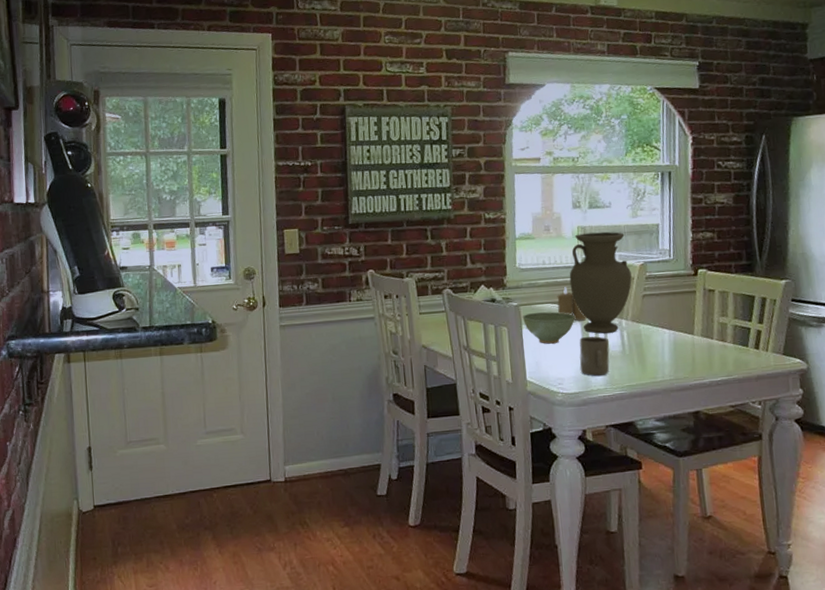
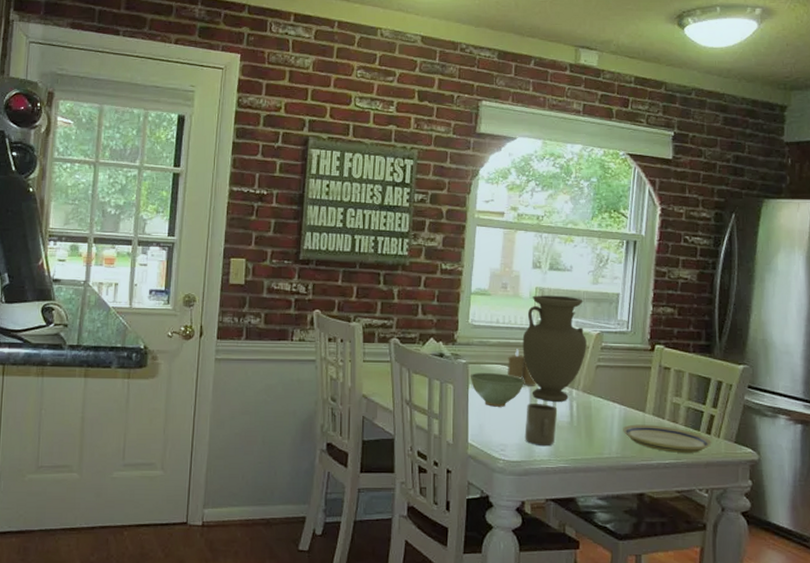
plate: none [673,345,761,370] -> present [623,424,712,453]

